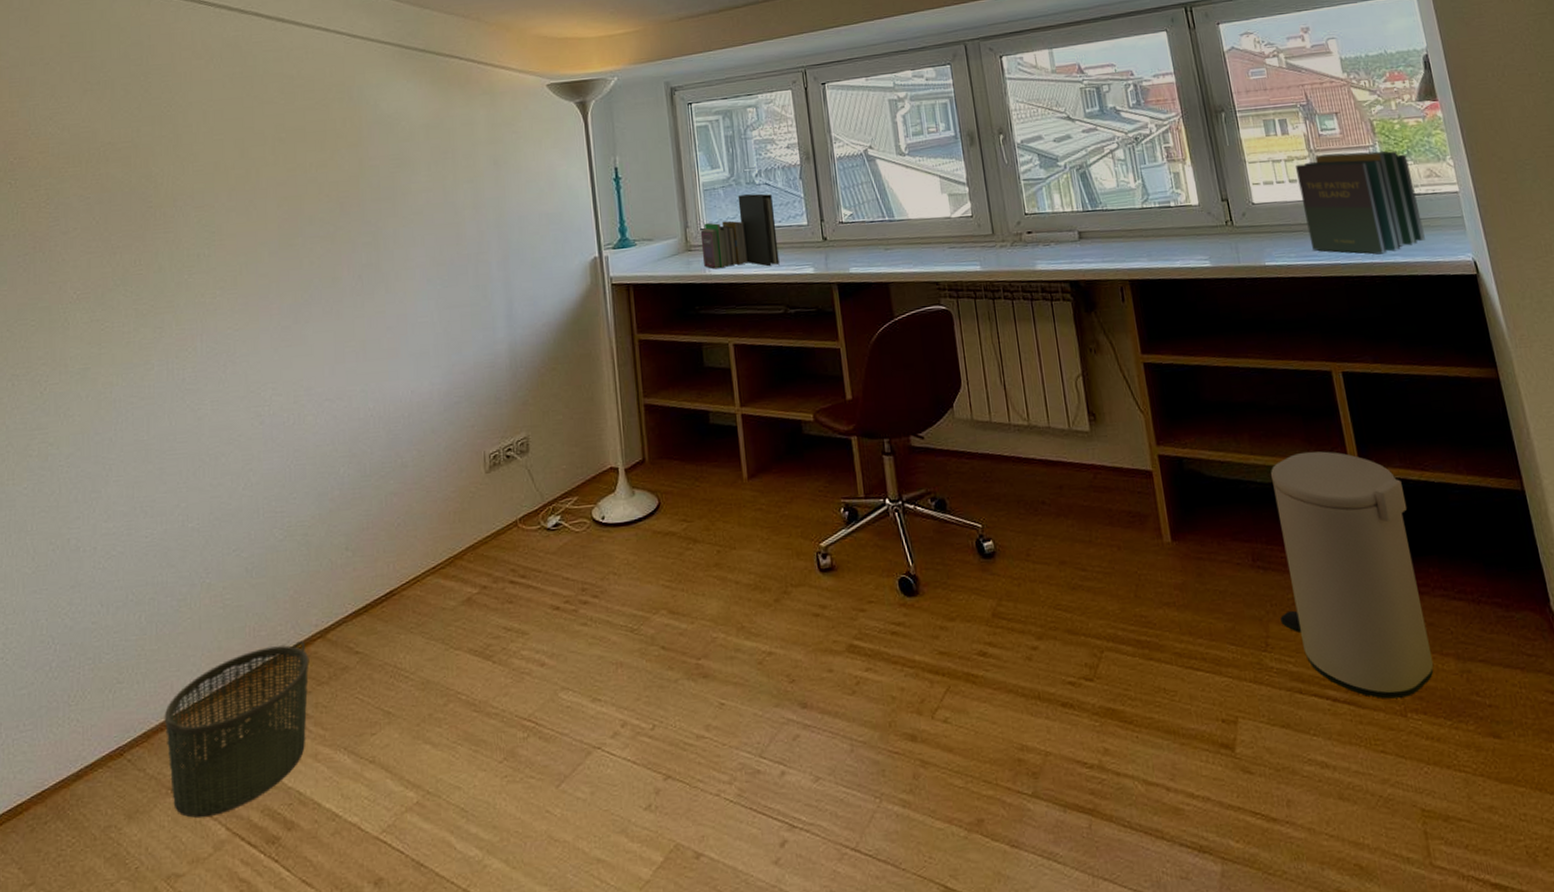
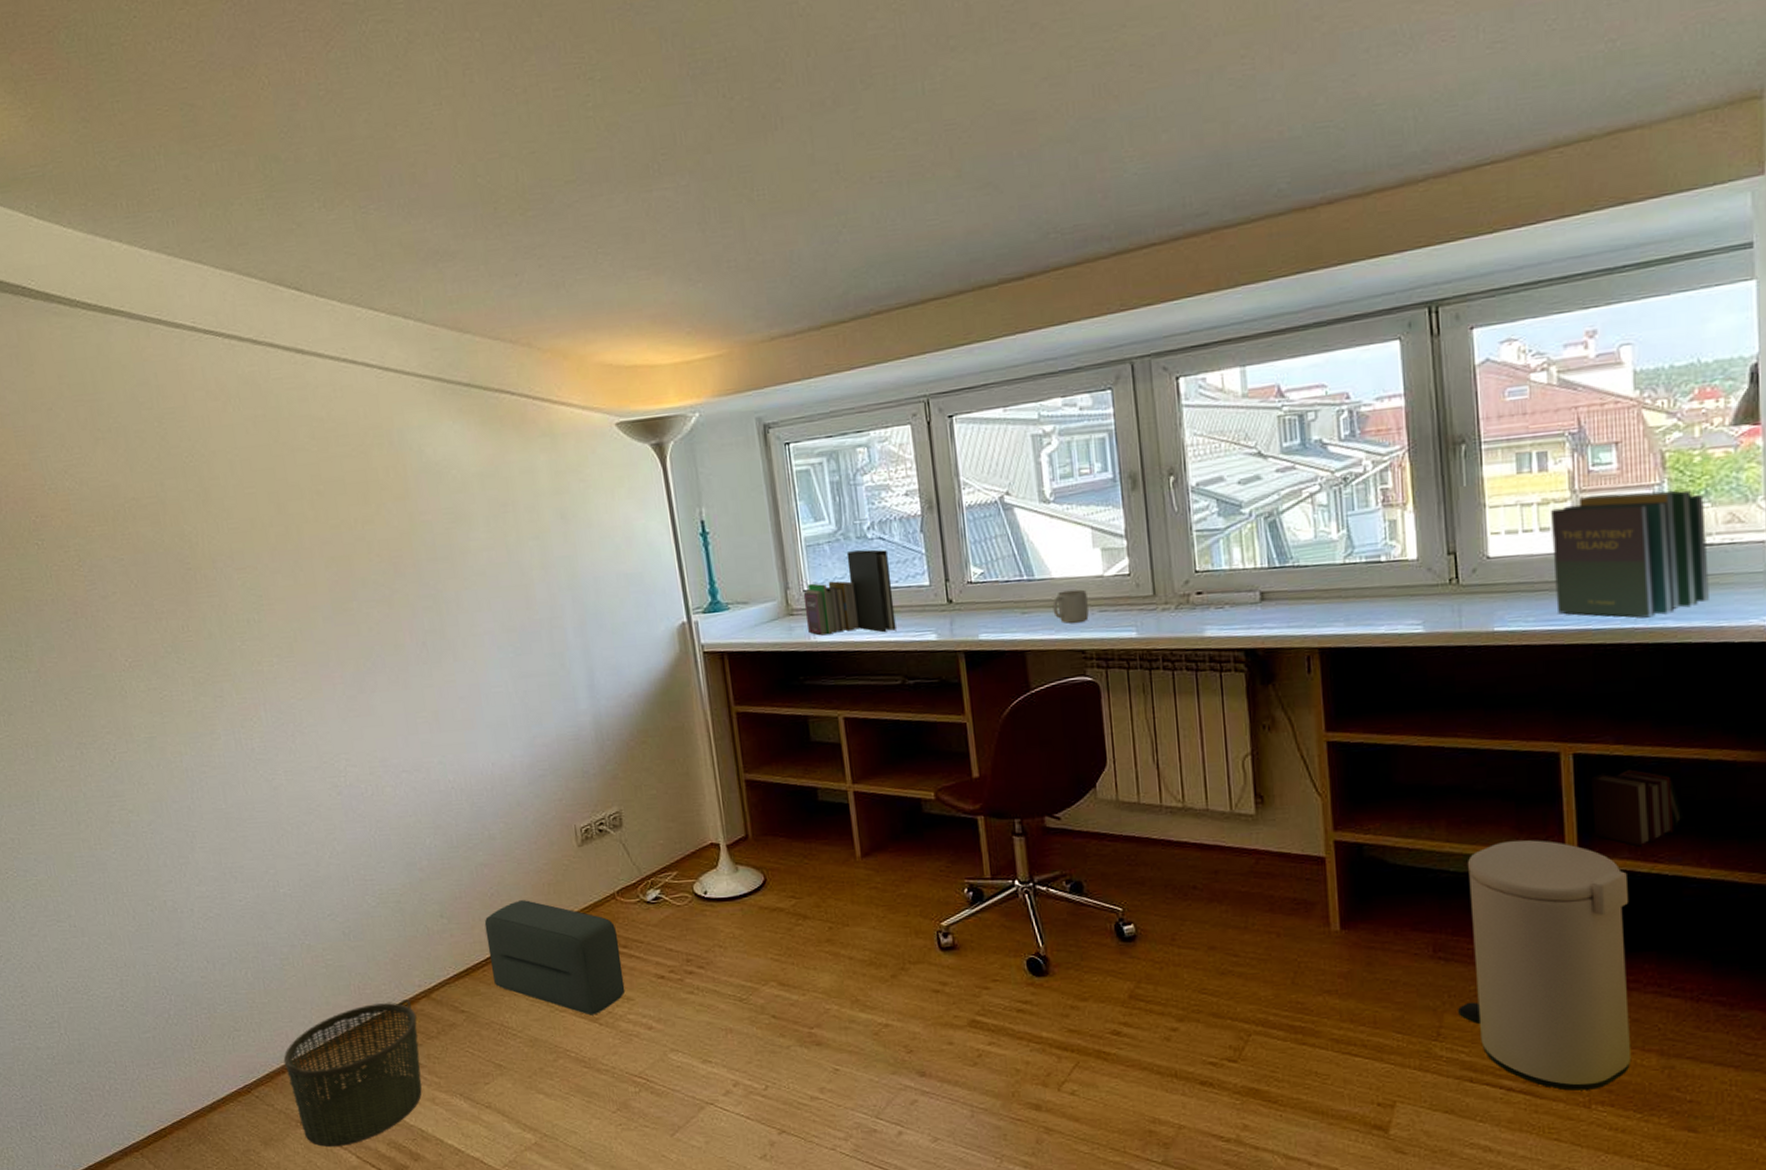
pouf: none [388,529,521,653] -> present [484,900,625,1015]
mug: none [910,229,941,259] -> present [1052,589,1089,624]
books: none [1359,385,1439,458] -> present [1591,769,1685,848]

